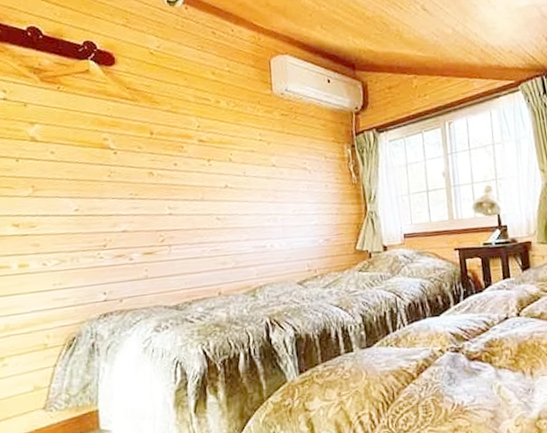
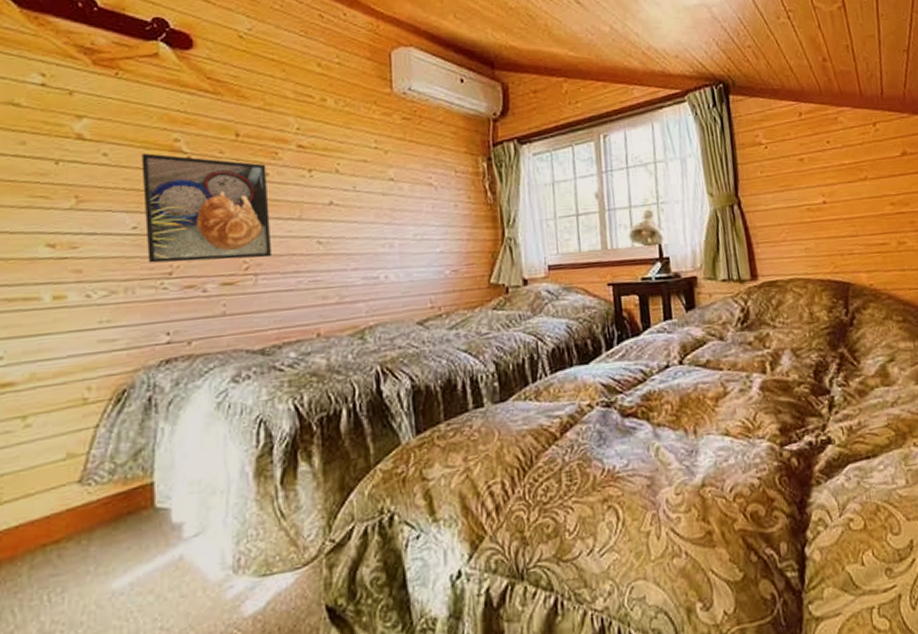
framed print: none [79,150,182,238] -> present [141,153,273,263]

